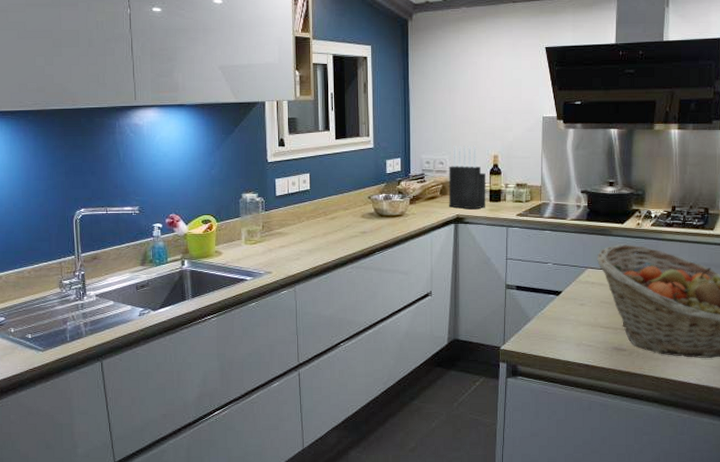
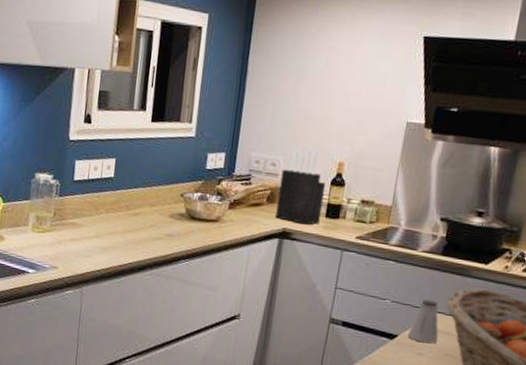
saltshaker: none [570,259,595,295] -> present [407,299,440,344]

